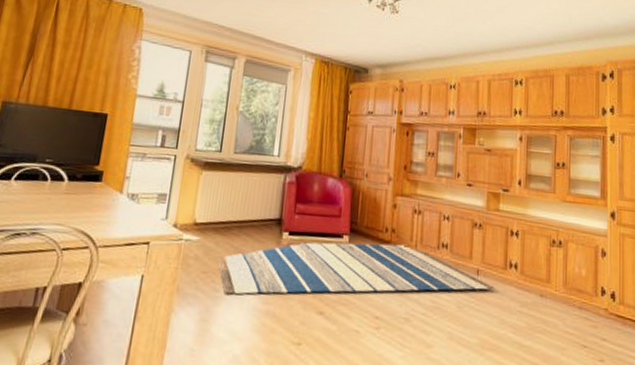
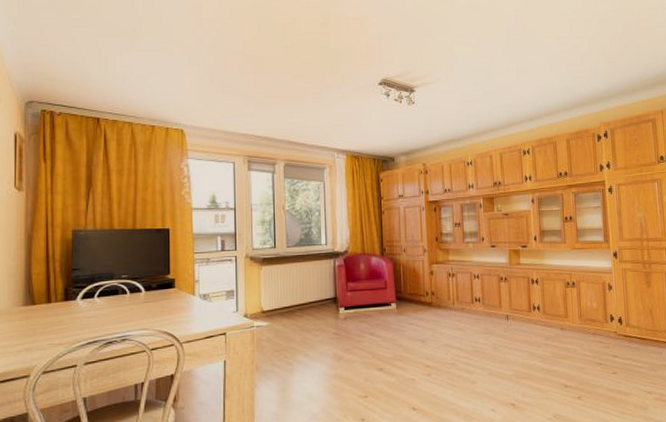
rug: present [217,242,495,295] -> none [286,303,523,366]

